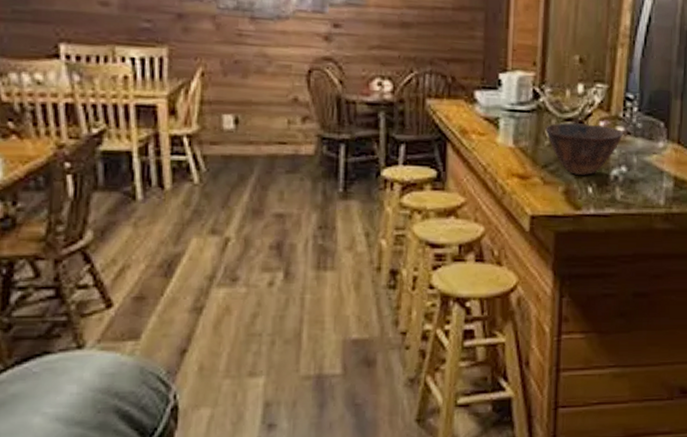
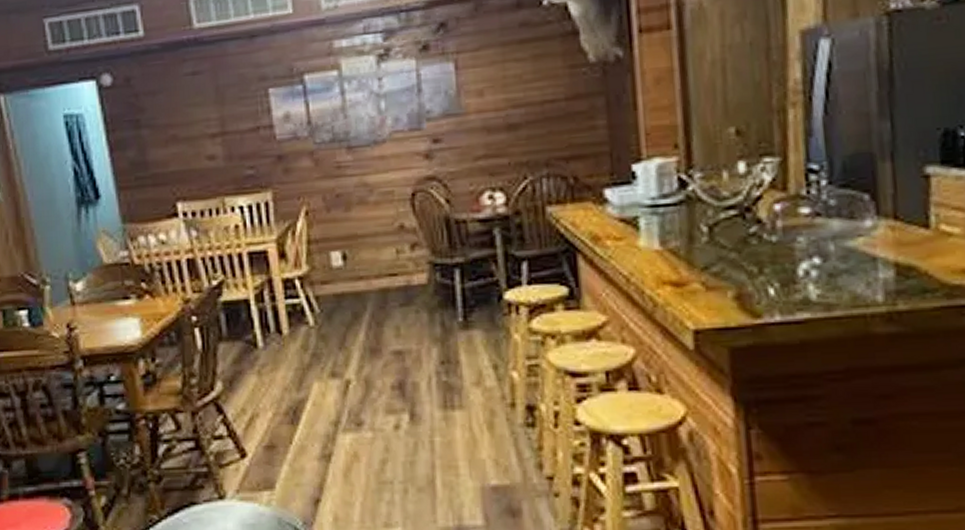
bowl: present [545,122,623,175] -> none [700,209,810,275]

